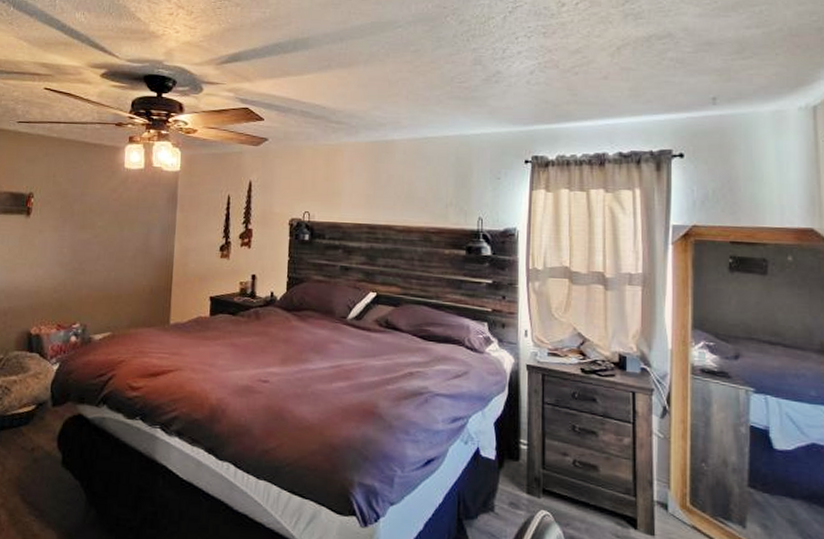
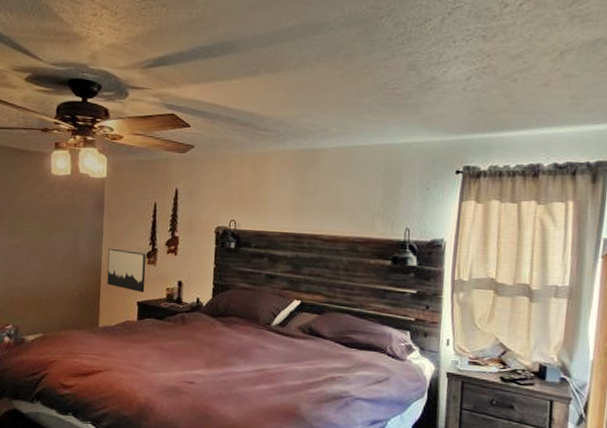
wall art: none [179,242,219,288] -> present [107,248,146,293]

